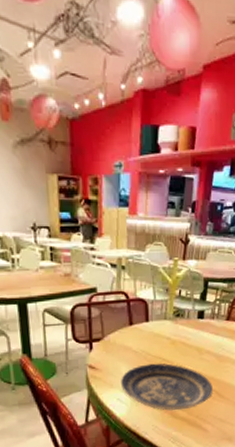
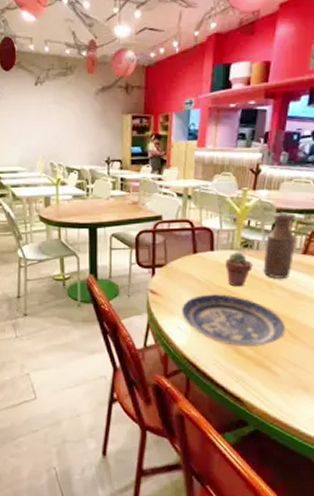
potted succulent: none [160,322,184,355] -> present [225,252,253,287]
bottle: none [193,281,220,345] -> present [263,212,295,279]

